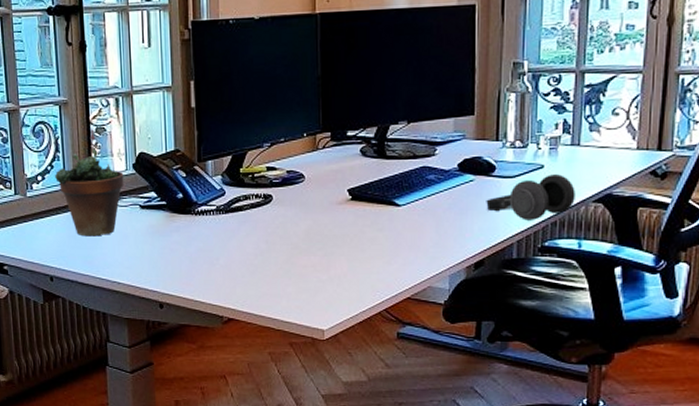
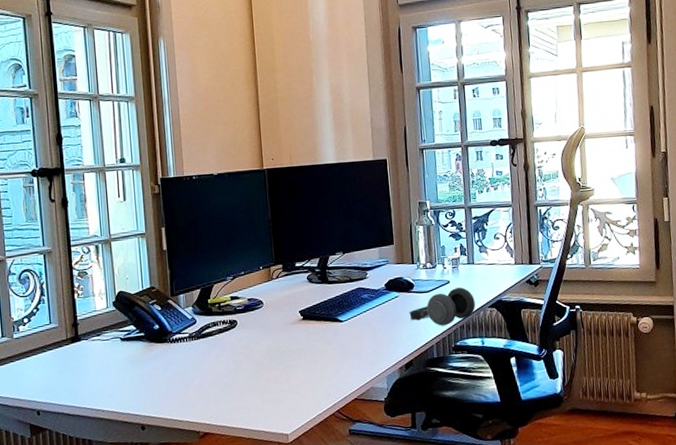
succulent plant: present [55,129,124,237] -> none [41,273,106,371]

